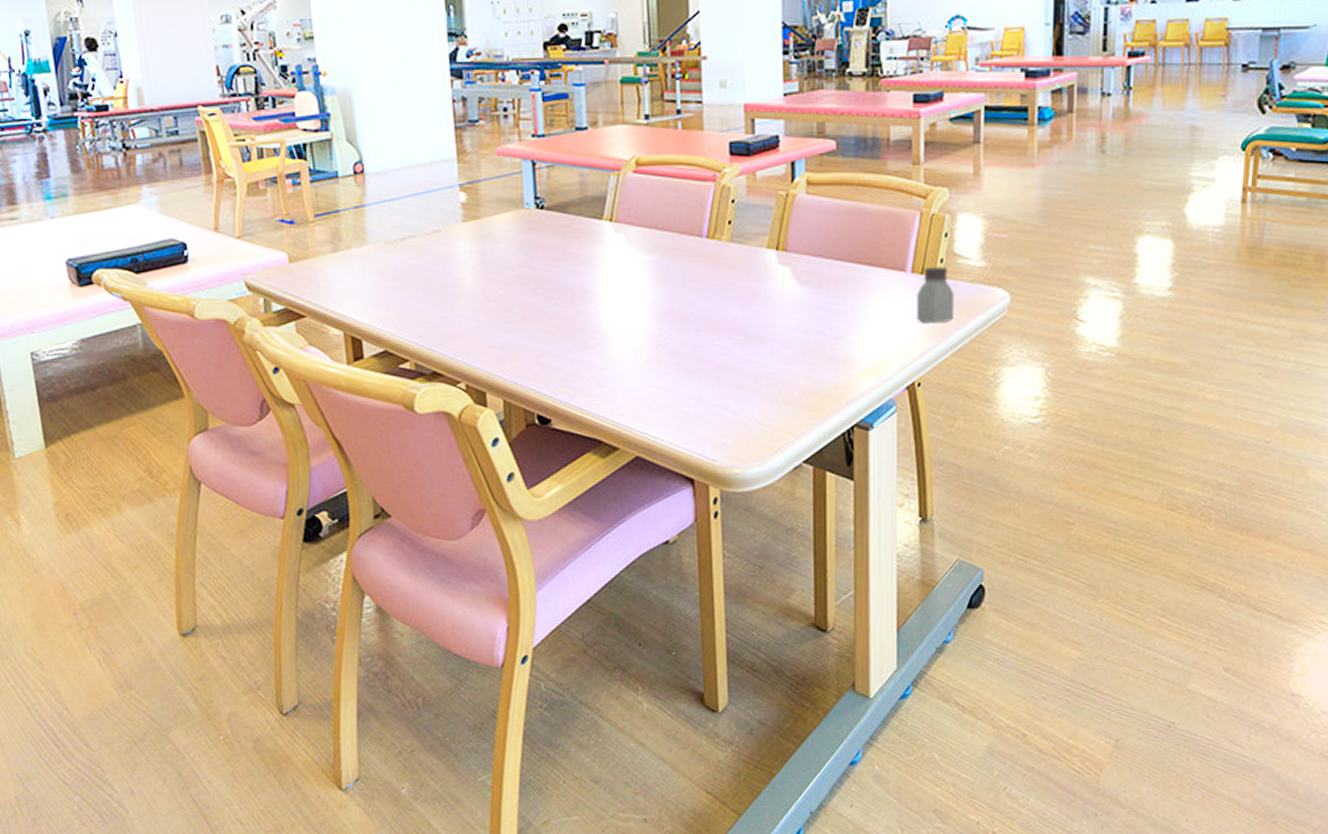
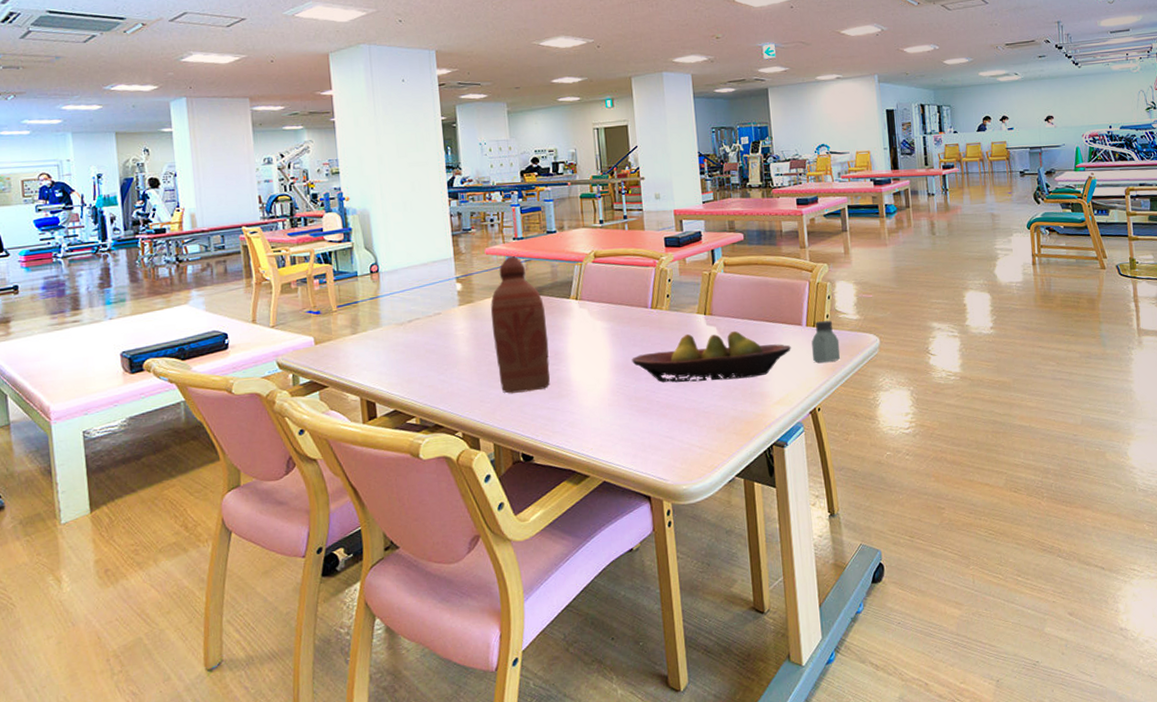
bottle: none [501,159,575,339] -> present [490,256,551,394]
fruit bowl: none [679,273,889,339] -> present [632,330,791,383]

